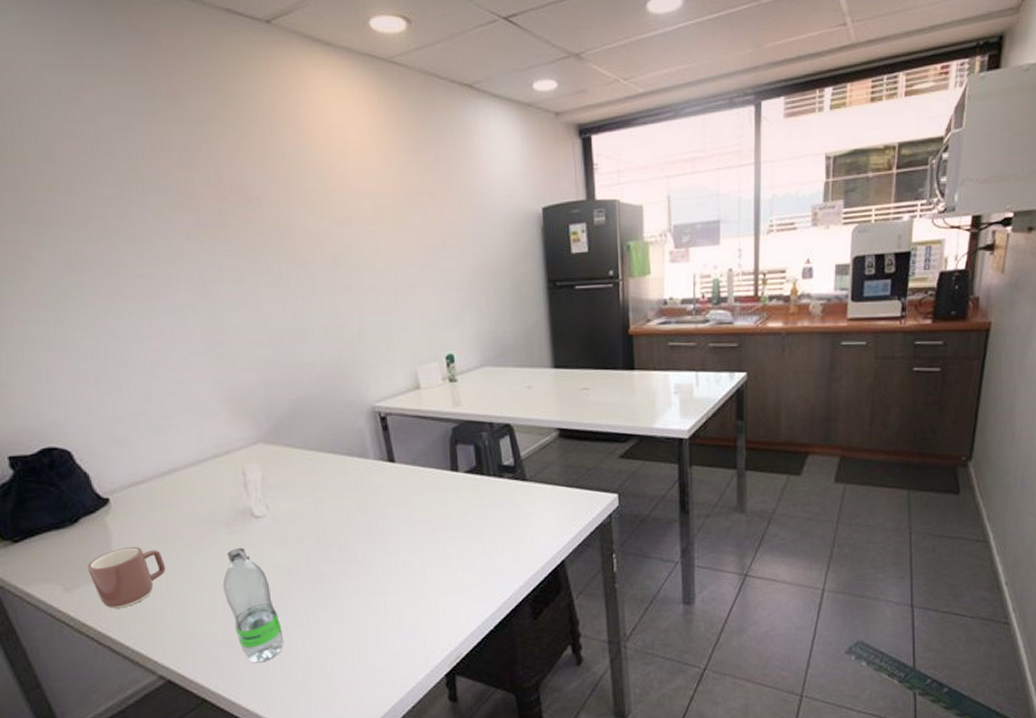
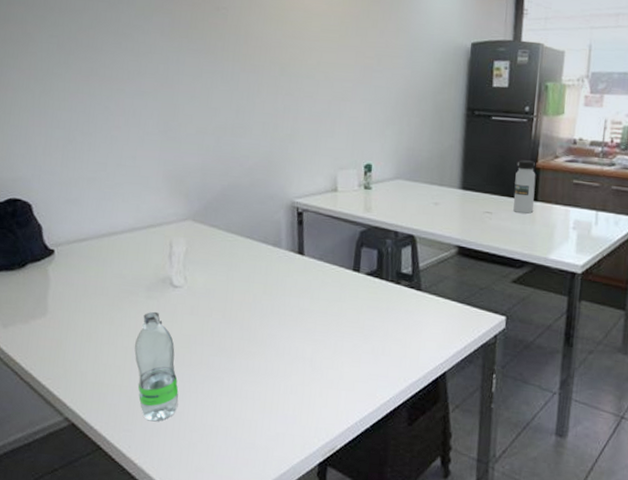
mug: present [86,546,166,609] -> none [24,295,90,350]
water bottle: none [608,328,632,386] -> present [513,160,536,214]

